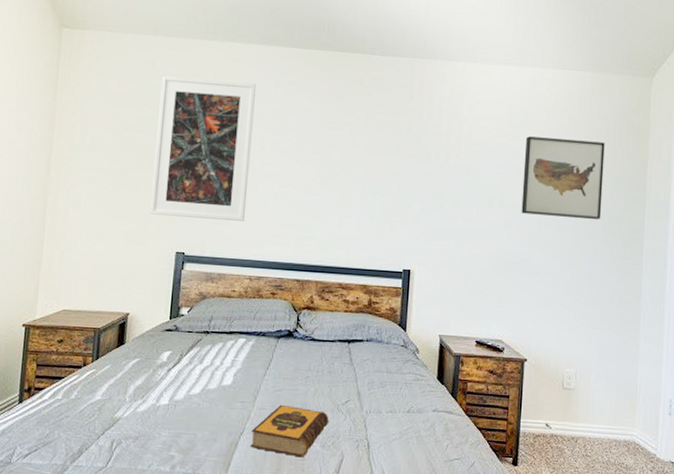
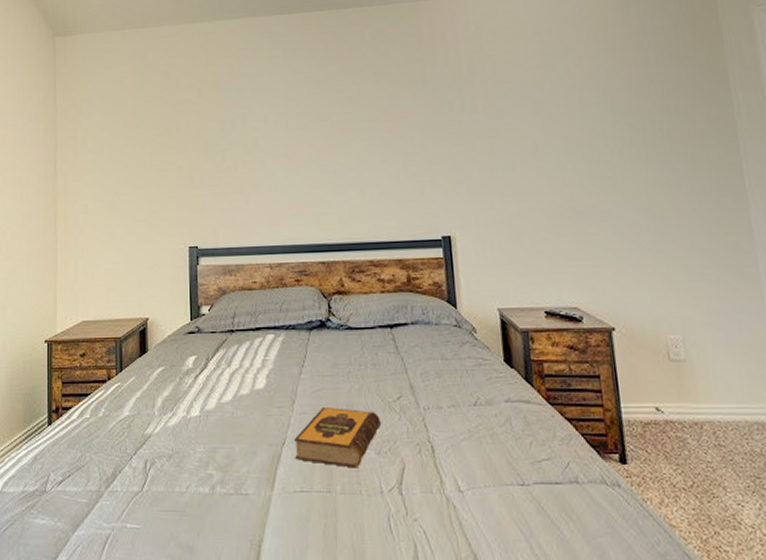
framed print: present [150,76,256,221] -> none [155,58,257,210]
wall art: present [521,136,605,220] -> none [565,56,679,154]

